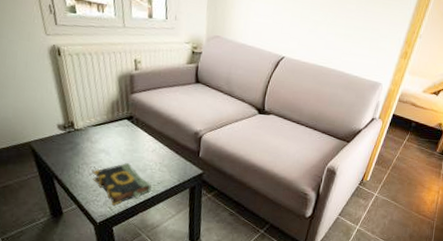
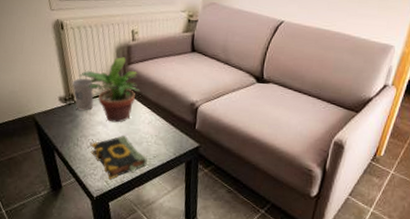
cup: none [71,106,95,139] -> present [71,78,94,111]
potted plant: none [78,86,144,151] -> present [78,57,141,123]

